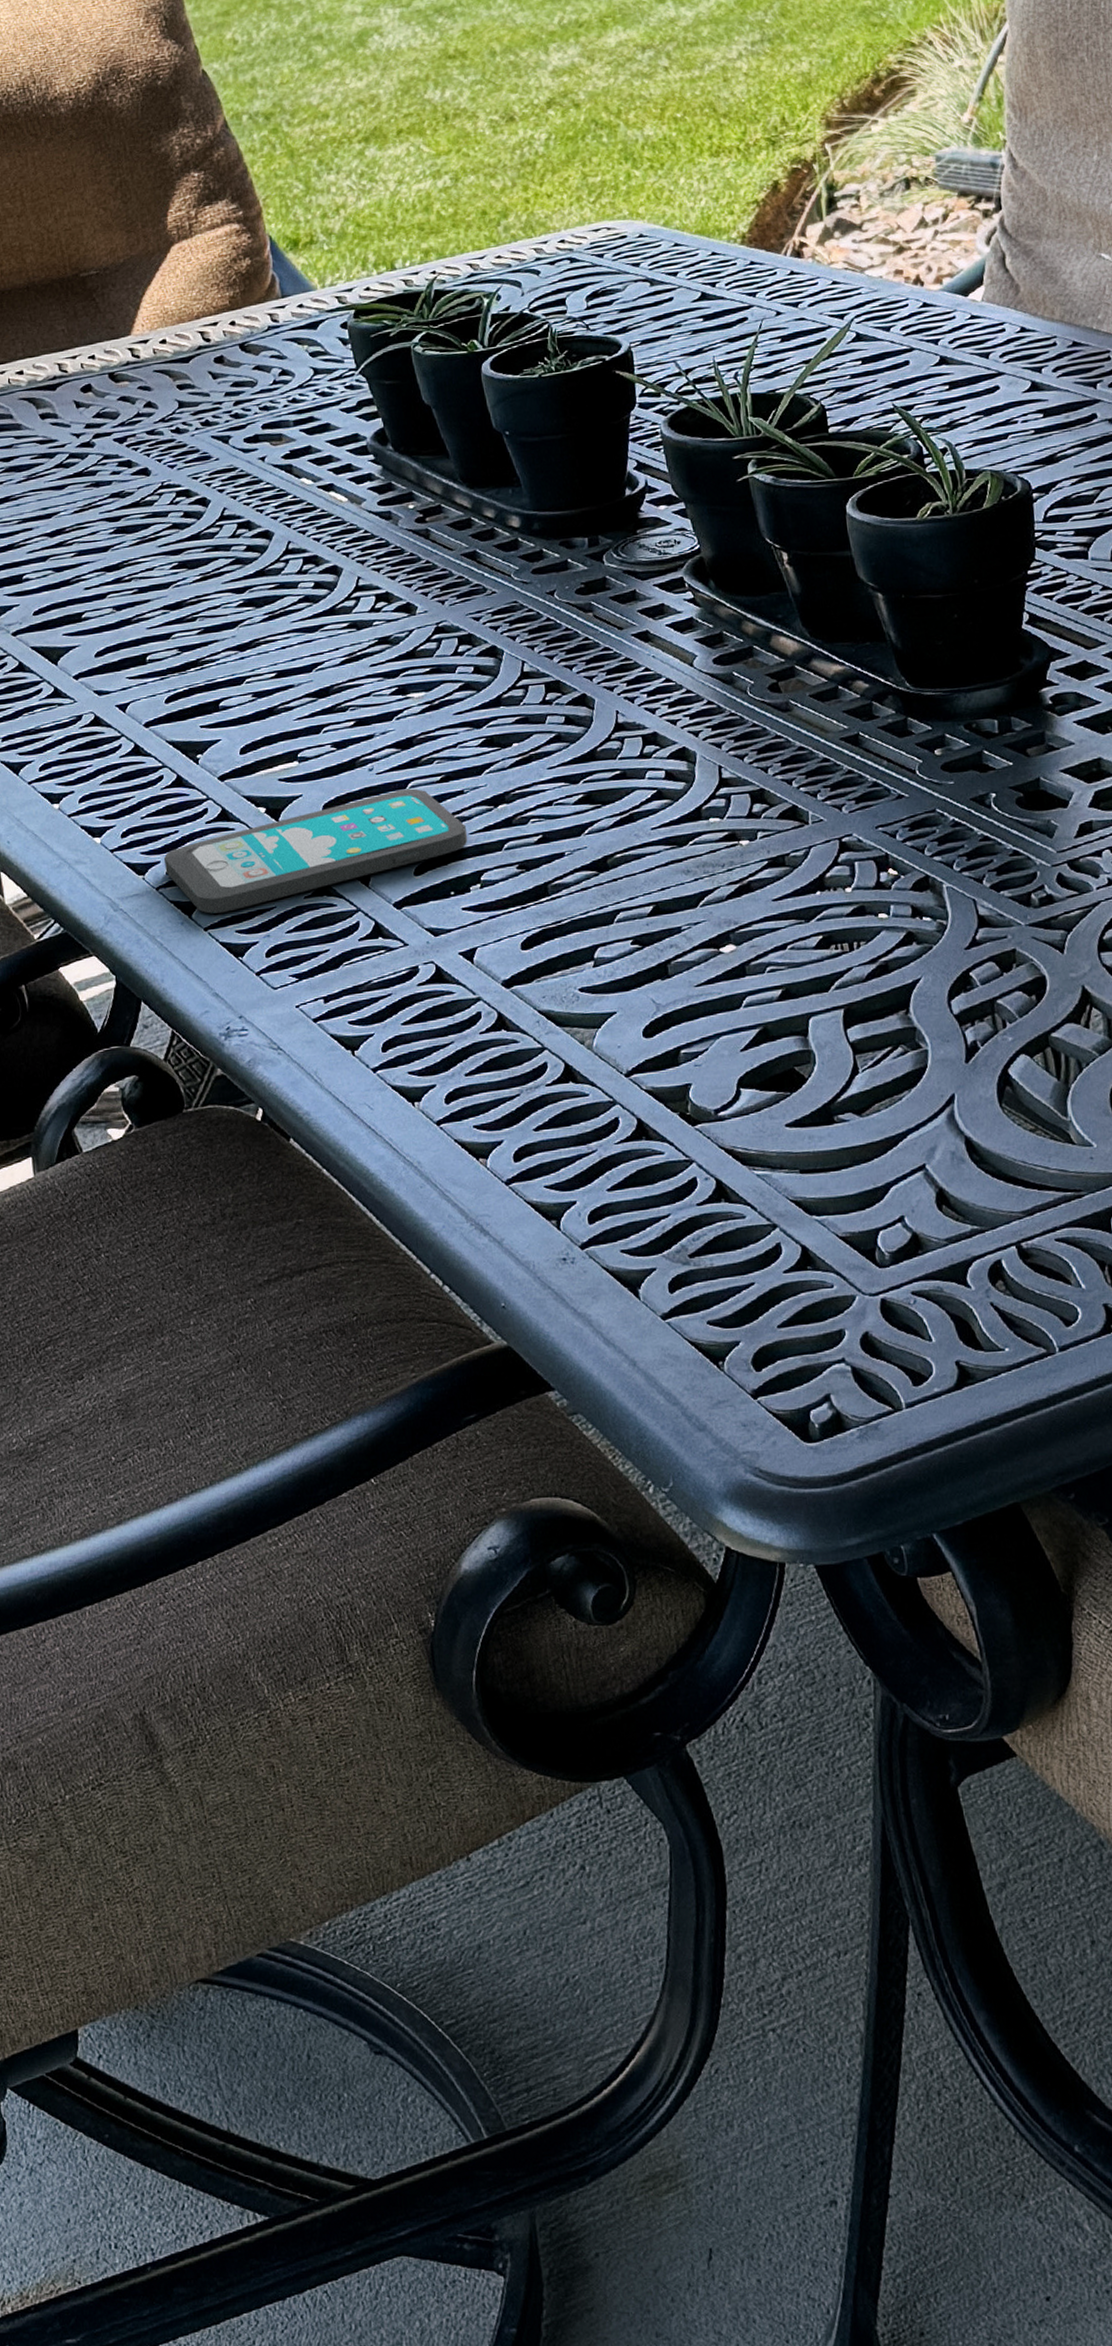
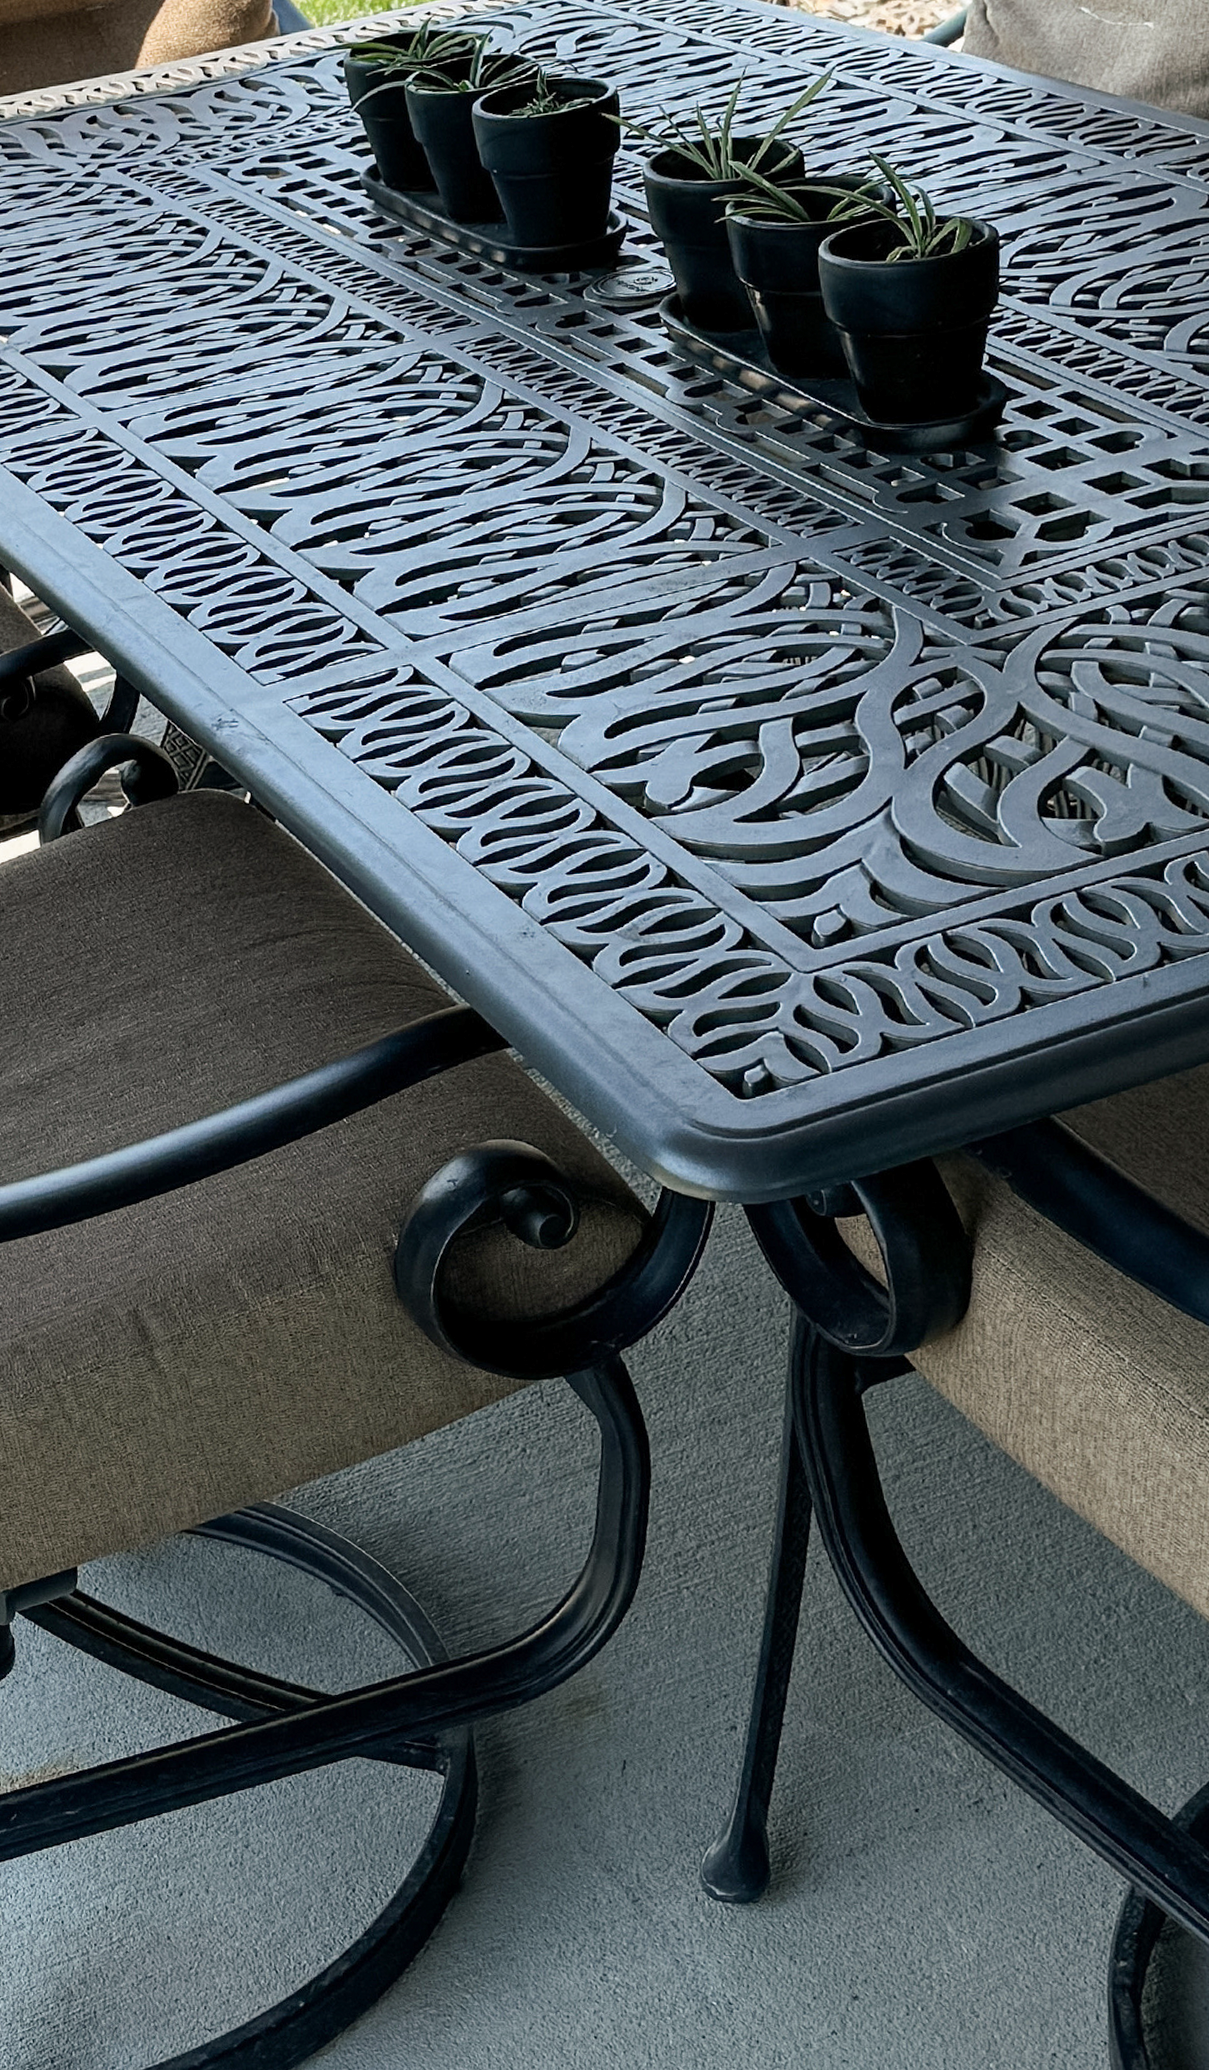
smartphone: present [164,788,468,914] -> none [162,505,447,616]

